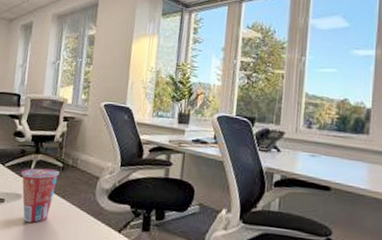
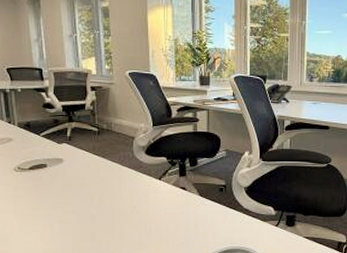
cup: present [21,168,60,223] -> none [58,134,96,181]

